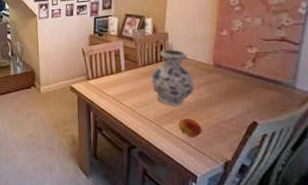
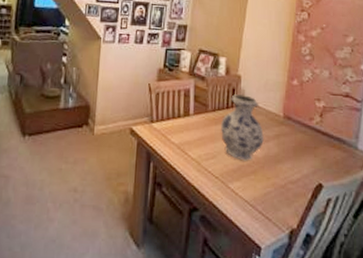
fruit: present [178,118,202,137] -> none [245,175,269,199]

